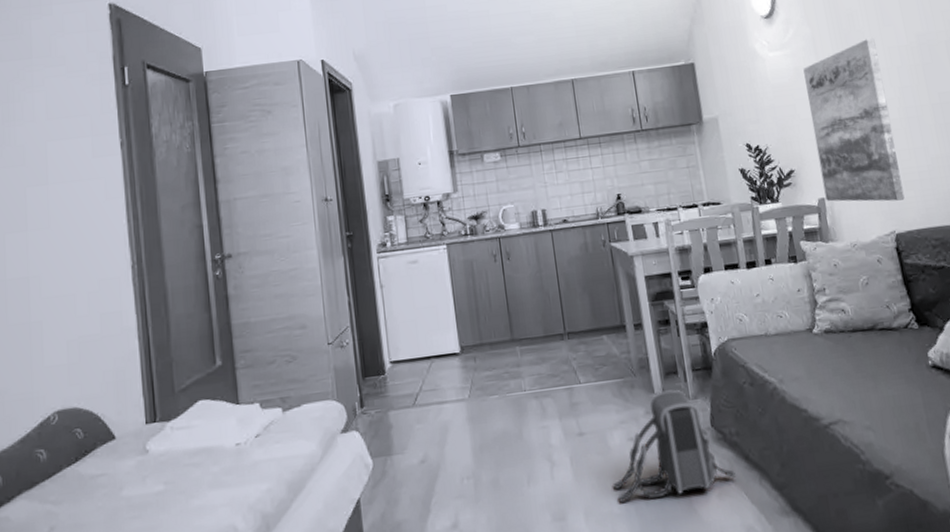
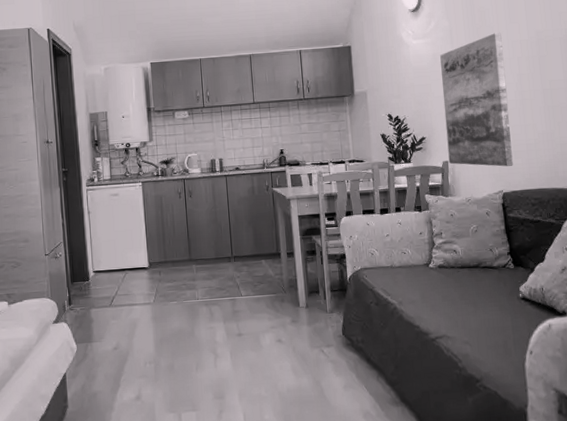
backpack: present [613,389,736,504] -> none [262,304,359,389]

